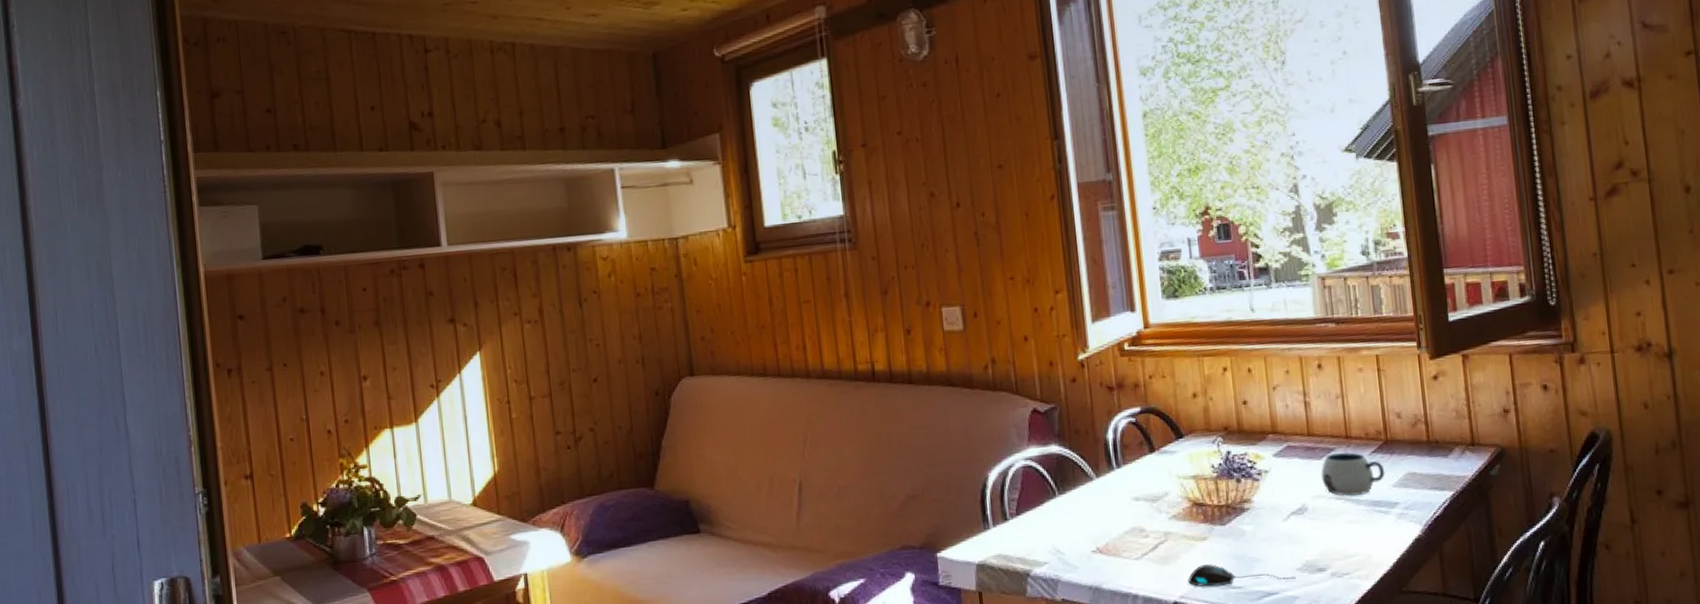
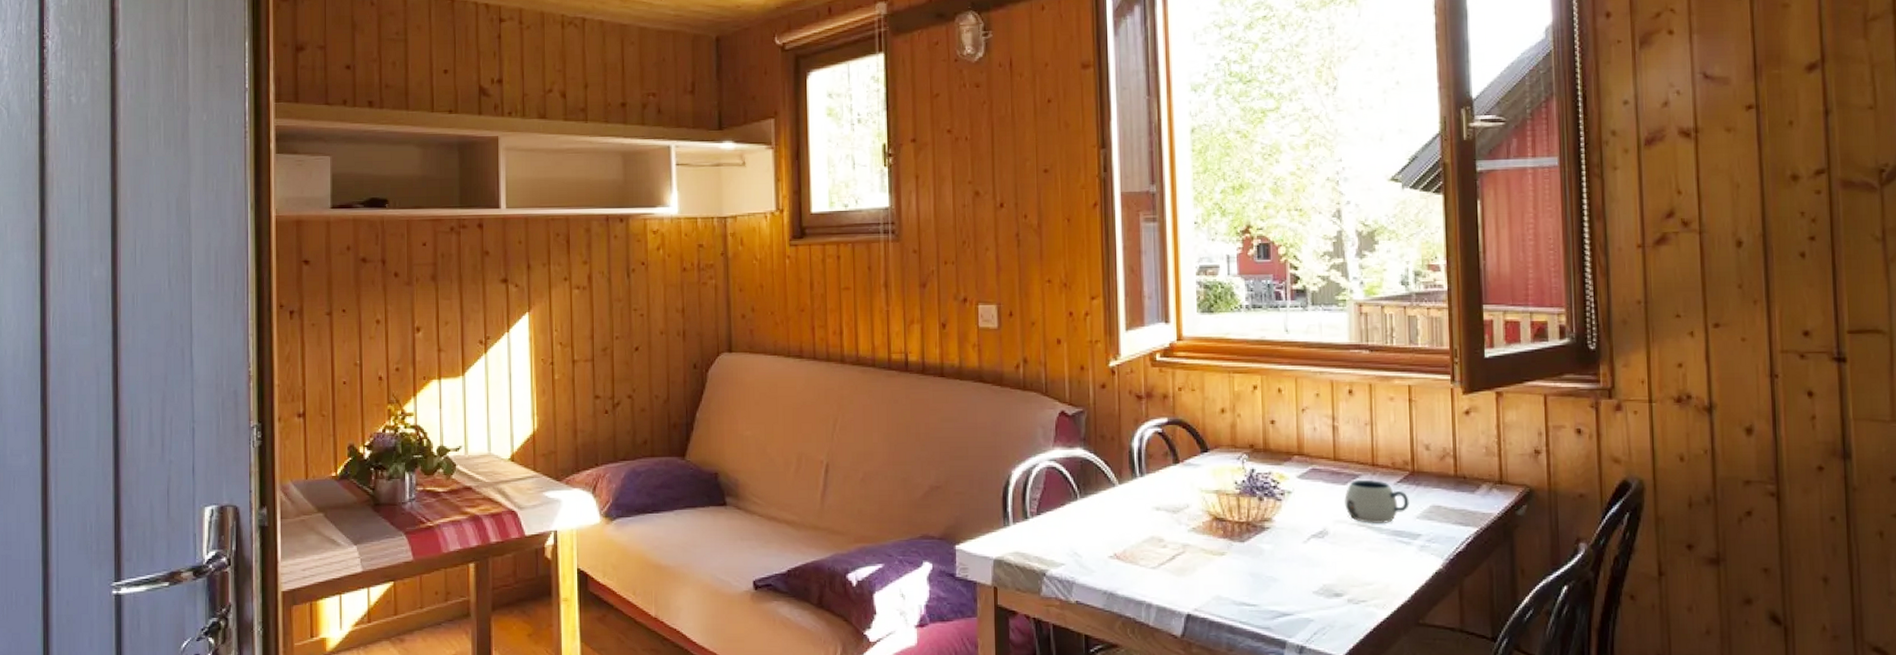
mouse: present [1188,564,1296,587] -> none [1203,580,1312,602]

